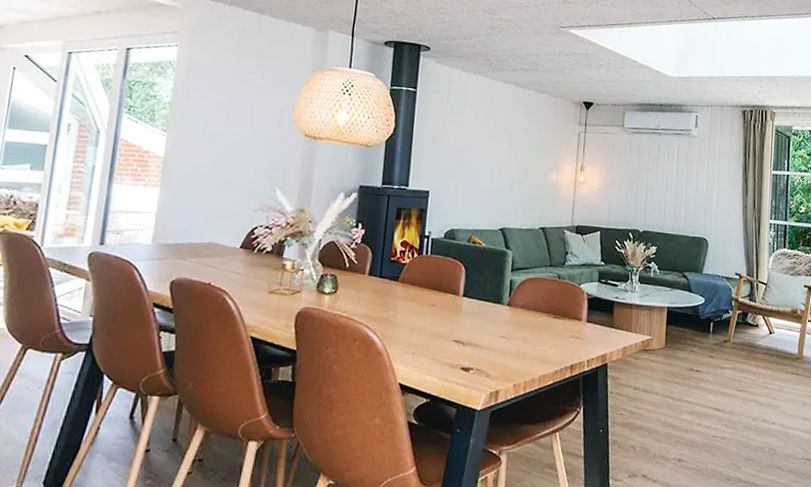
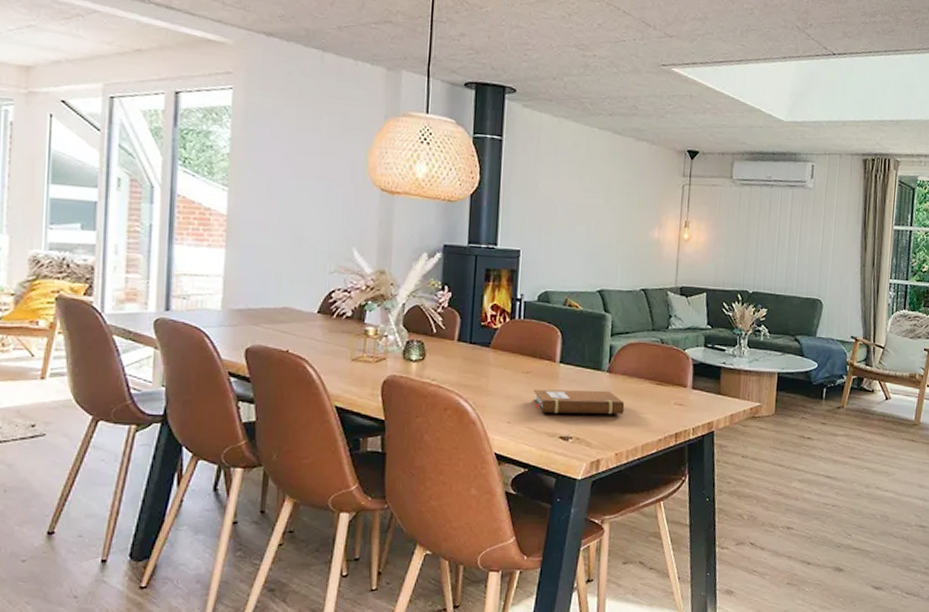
notebook: none [437,321,523,347] -> present [533,389,625,415]

